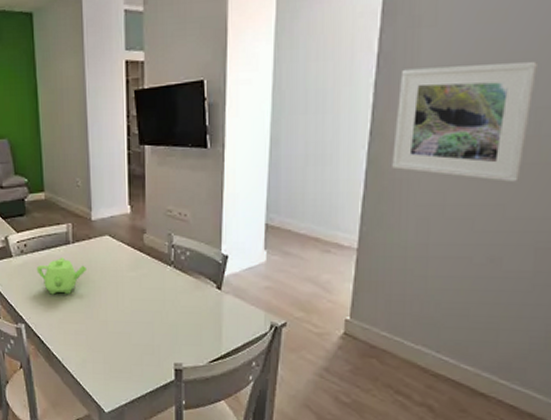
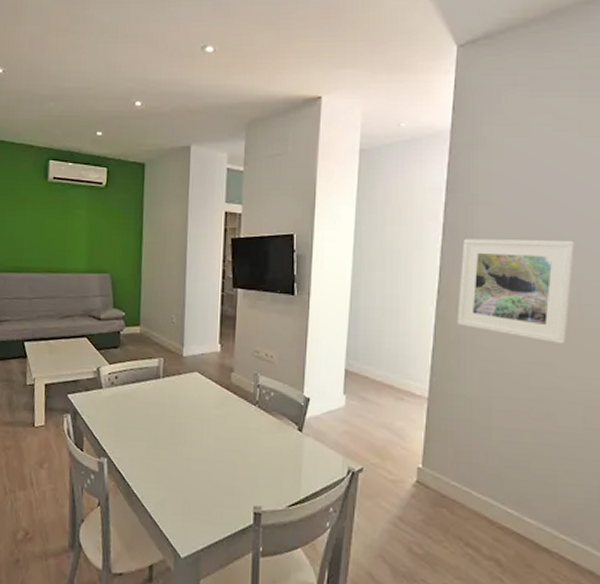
teapot: present [36,257,86,295] -> none [125,391,174,429]

